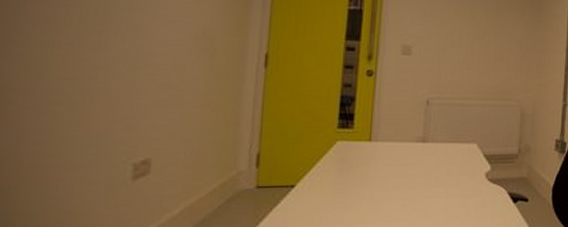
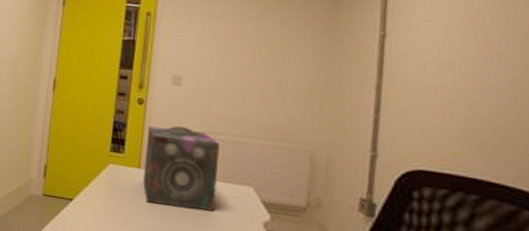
speaker: none [374,95,449,174] -> present [143,126,221,211]

